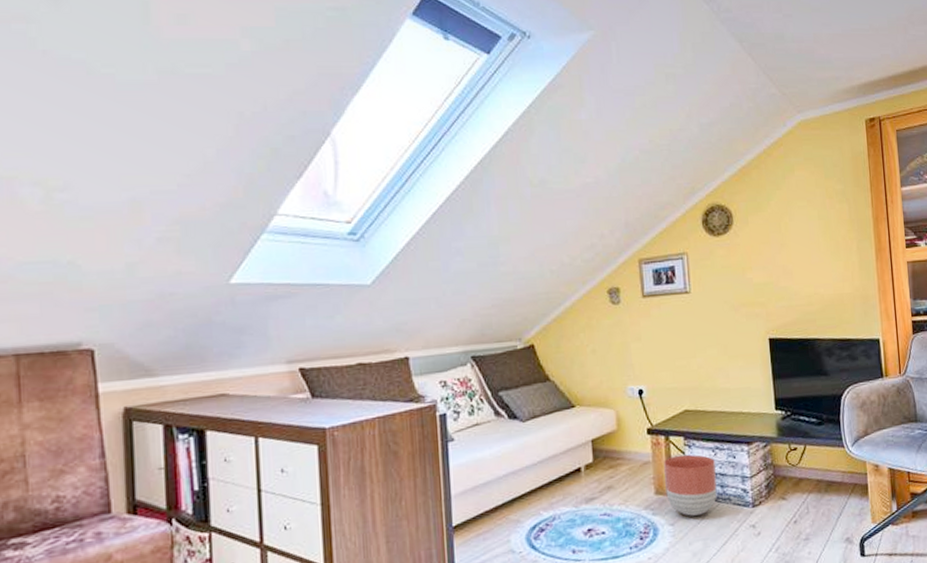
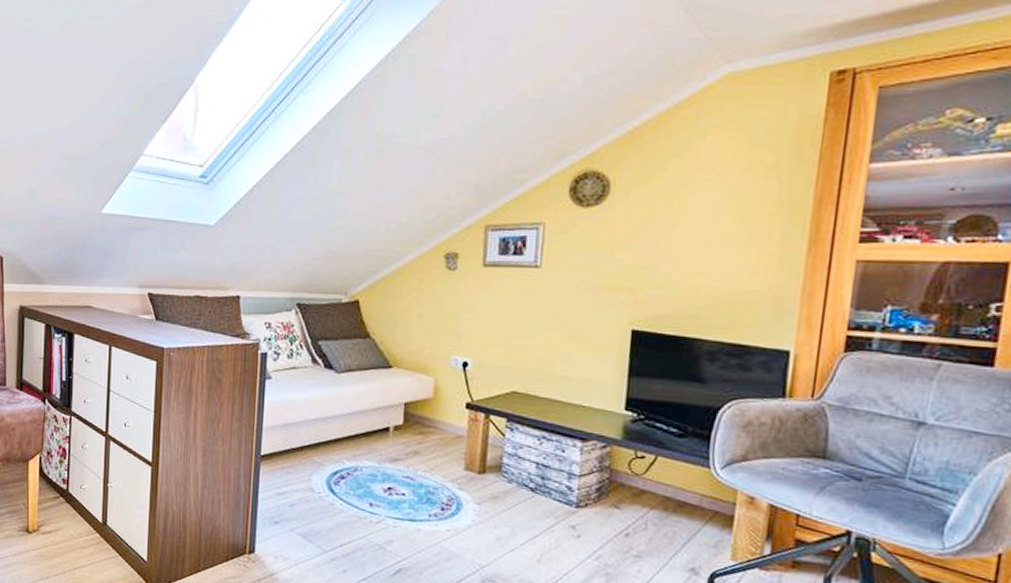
planter: present [664,454,717,516] -> none [477,436,539,502]

